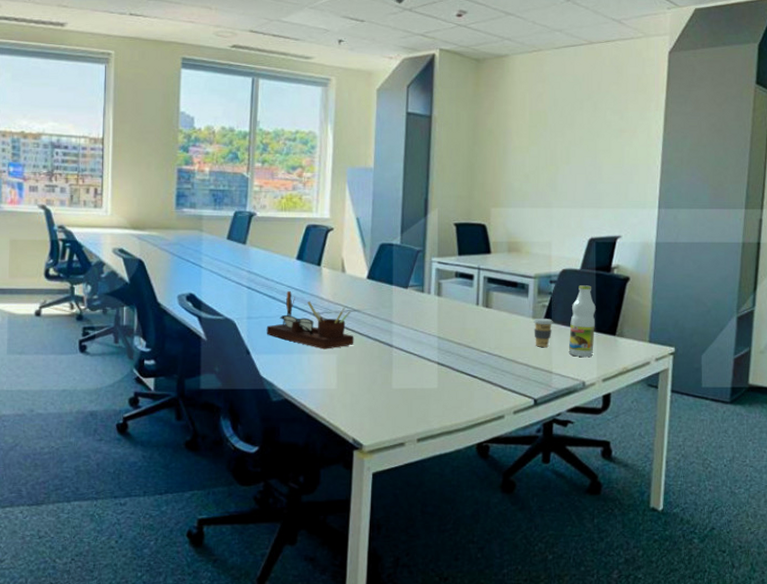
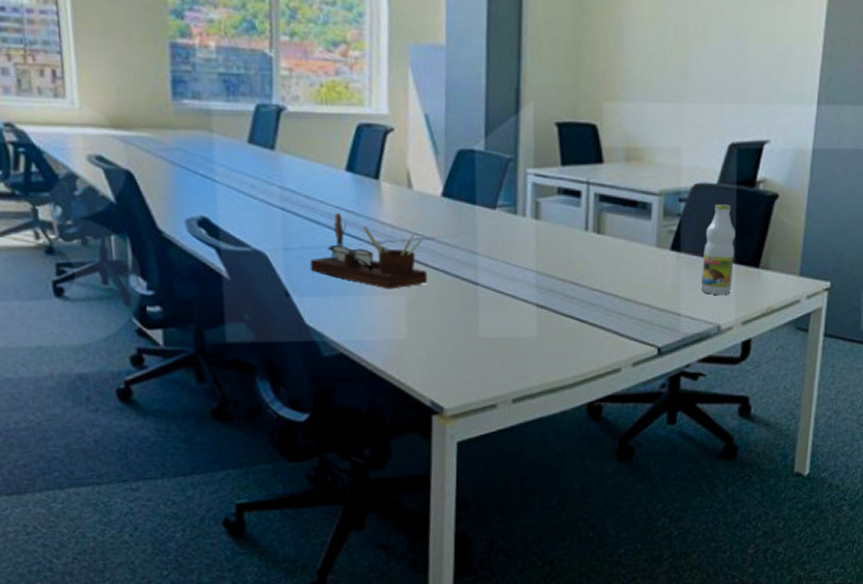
coffee cup: present [534,318,554,347] -> none [658,246,683,283]

